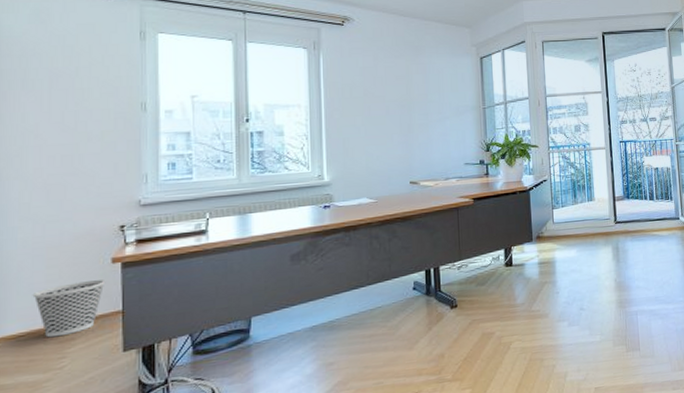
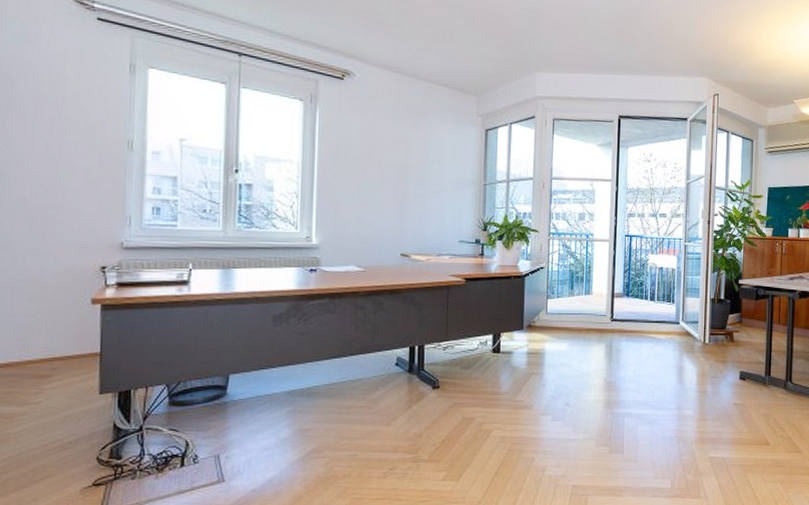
wastebasket: present [32,280,106,338] -> none [11,319,85,372]

